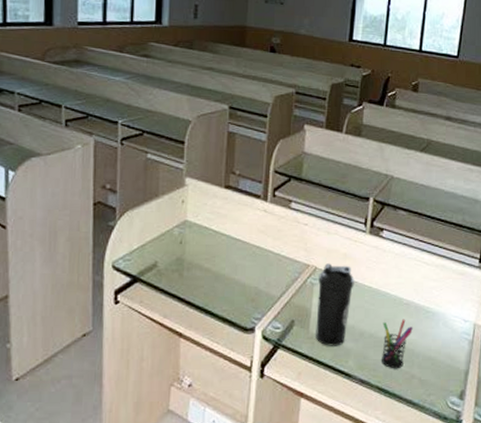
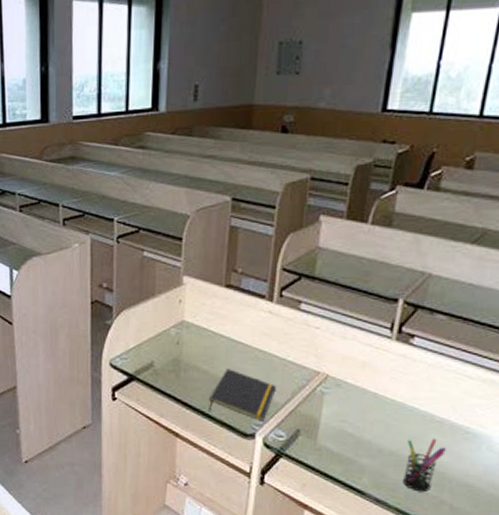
notepad: none [211,266,272,315] -> present [209,369,276,422]
water bottle: present [316,263,354,346] -> none [324,371,374,461]

